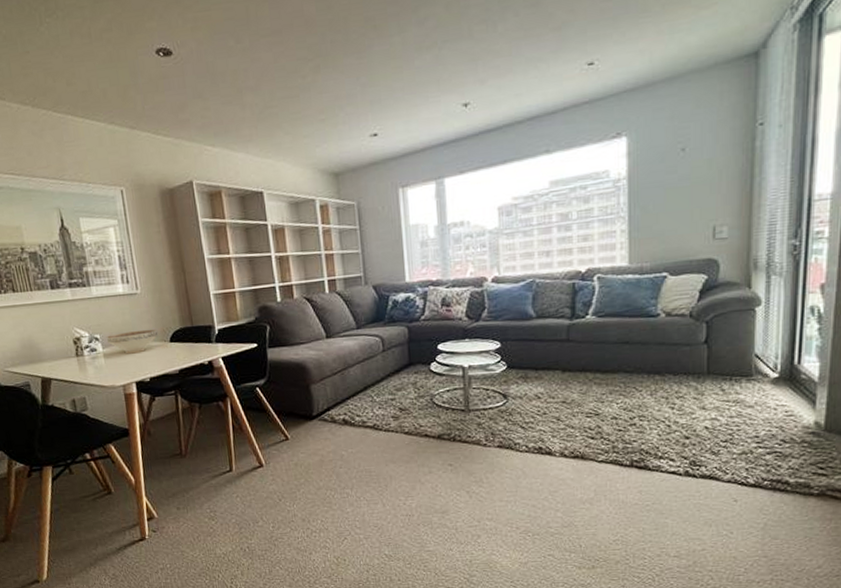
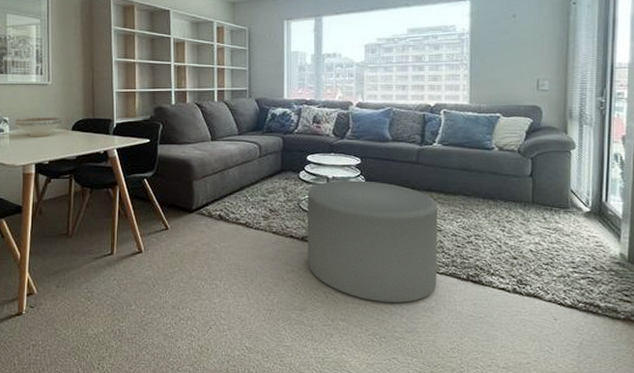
pouf: none [441,366,596,498] -> present [307,180,438,303]

